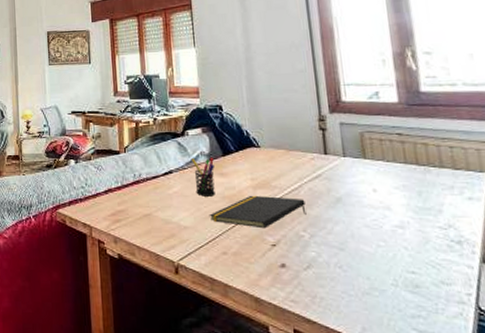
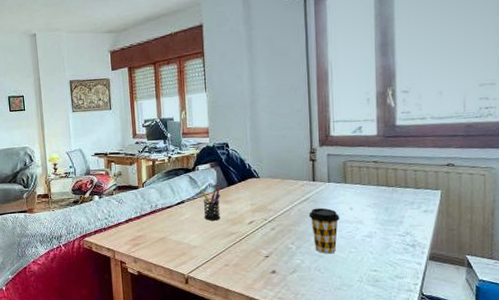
notepad: present [209,195,307,229] -> none [214,217,295,244]
coffee cup: none [322,187,361,247] -> present [309,208,339,254]

